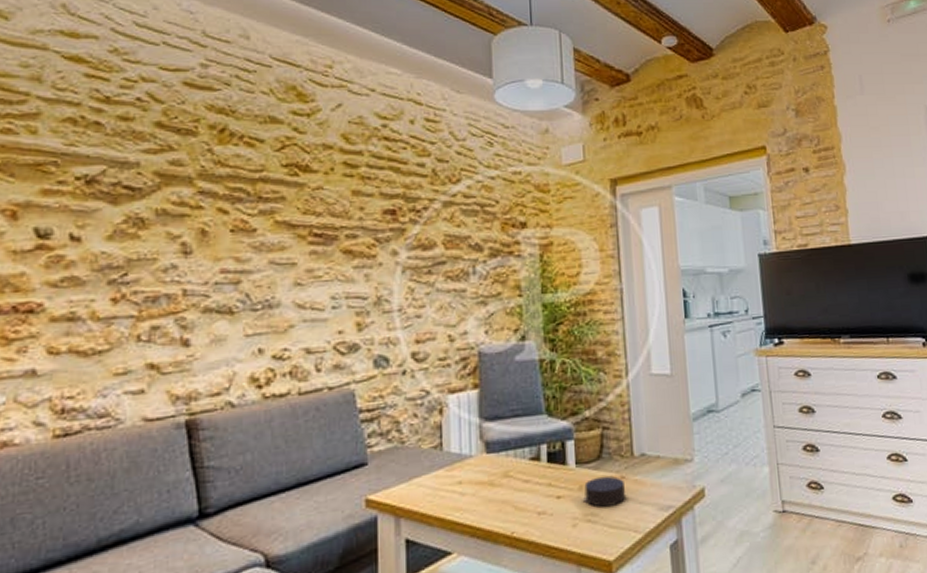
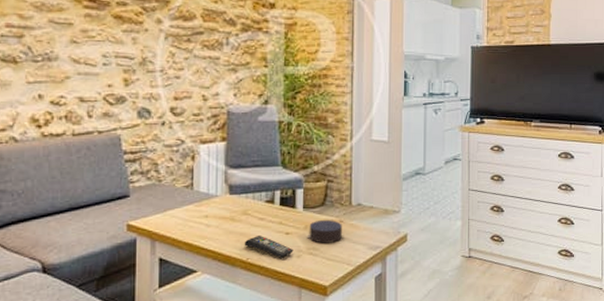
remote control: none [507,502,568,529] -> present [244,236,293,258]

